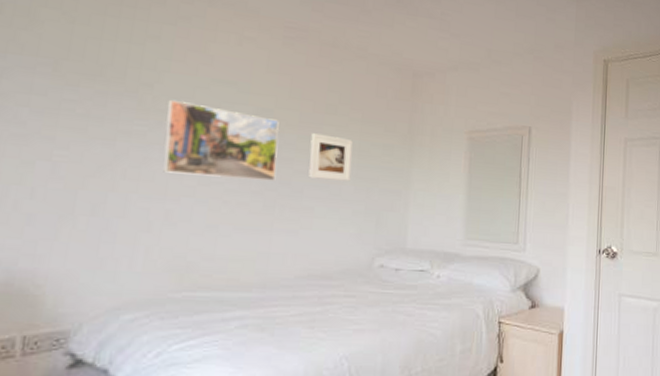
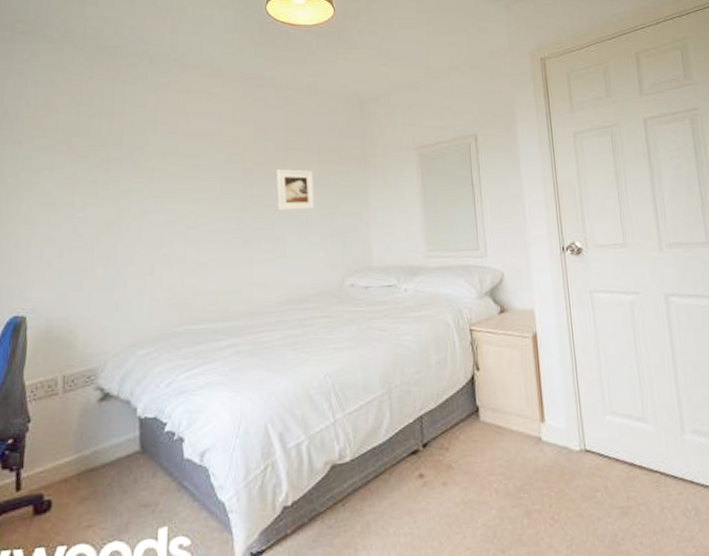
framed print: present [163,99,279,181] -> none [156,157,251,221]

